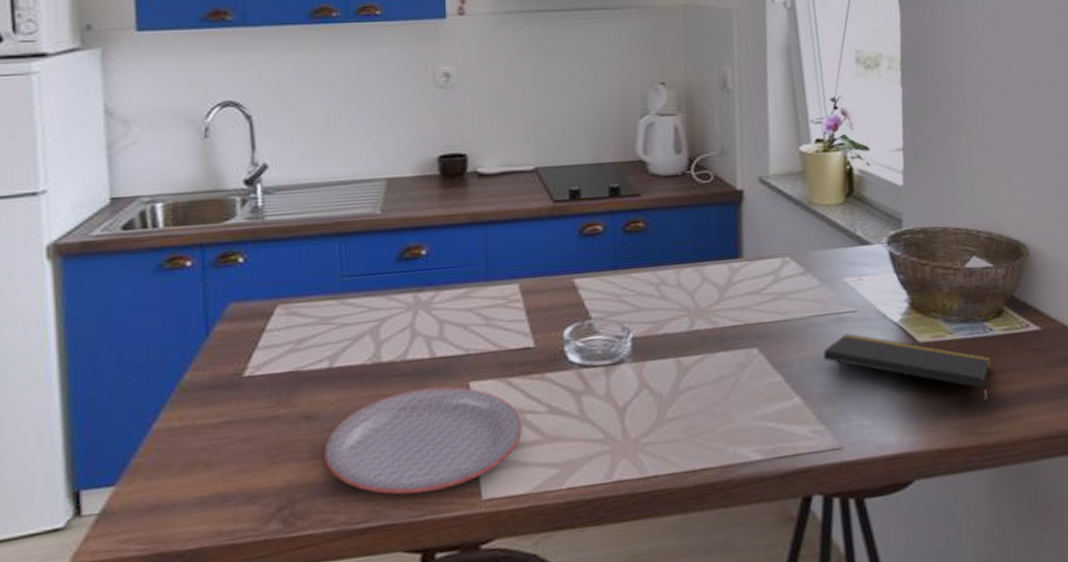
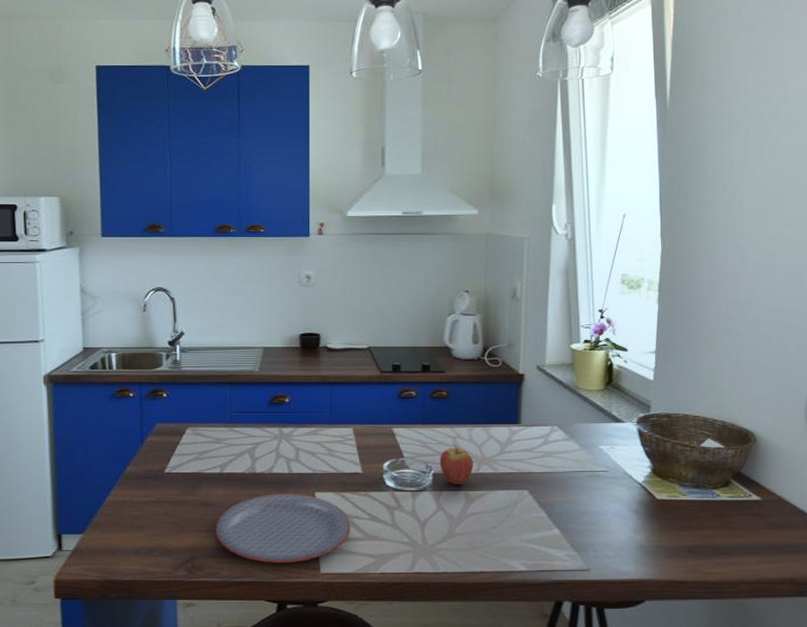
fruit: none [639,291,686,351] -> present [439,442,474,485]
notepad: present [823,333,991,409] -> none [579,487,716,555]

